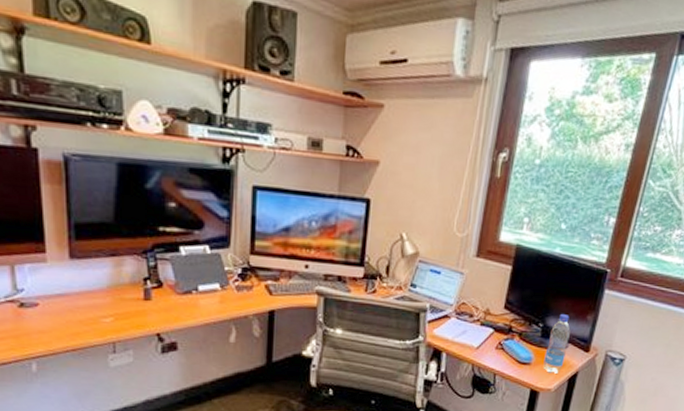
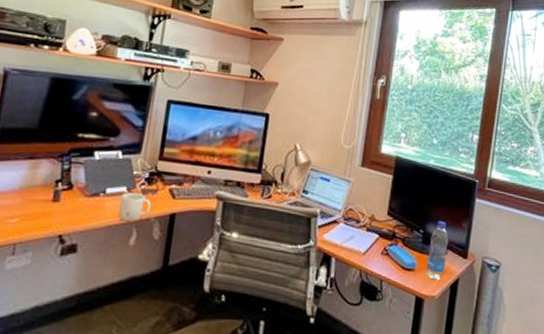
mug: none [214,289,248,320] -> present [118,192,152,222]

